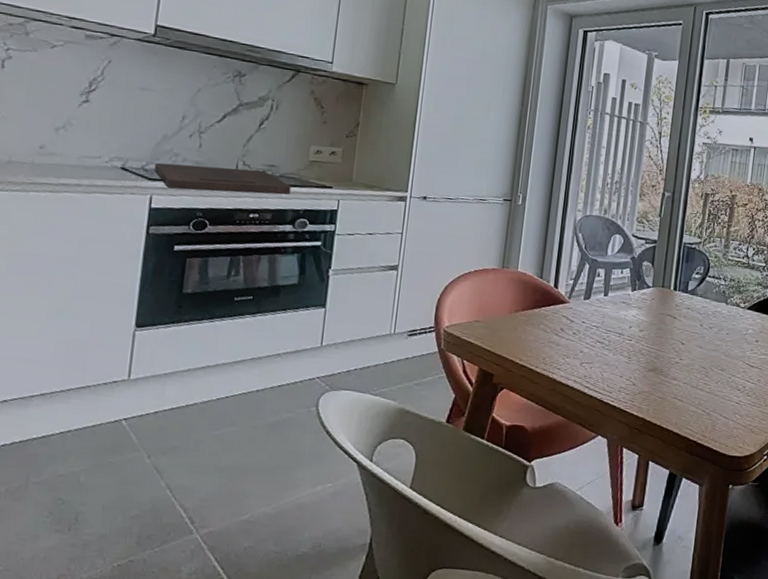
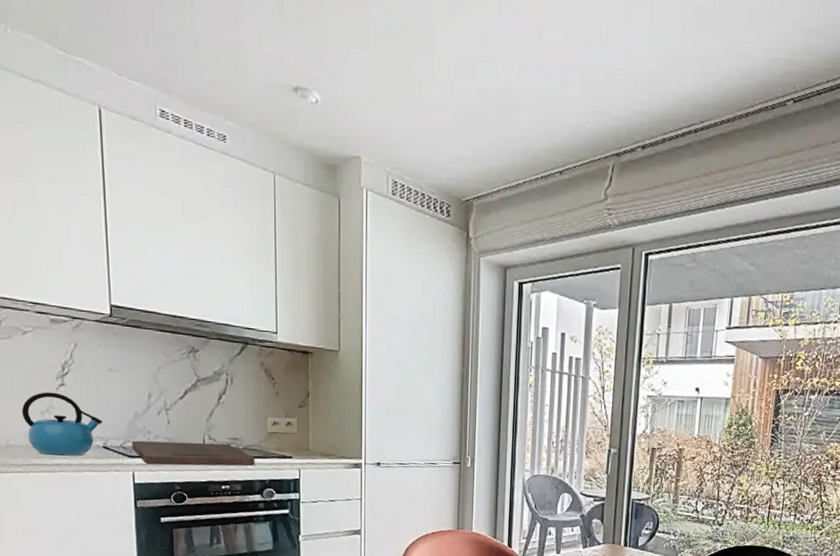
kettle: none [32,107,125,176] -> present [21,392,102,456]

